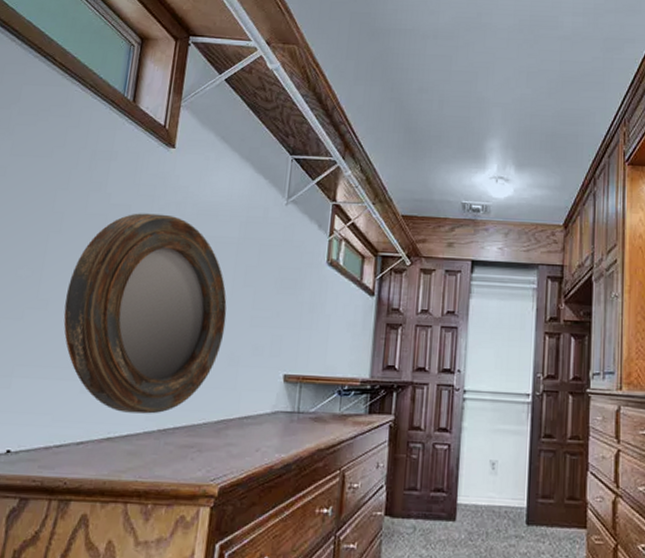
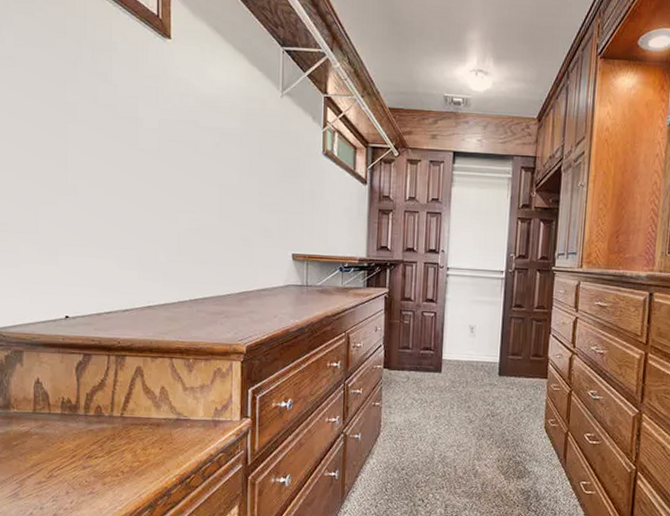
home mirror: present [63,213,227,414] -> none [93,104,237,287]

